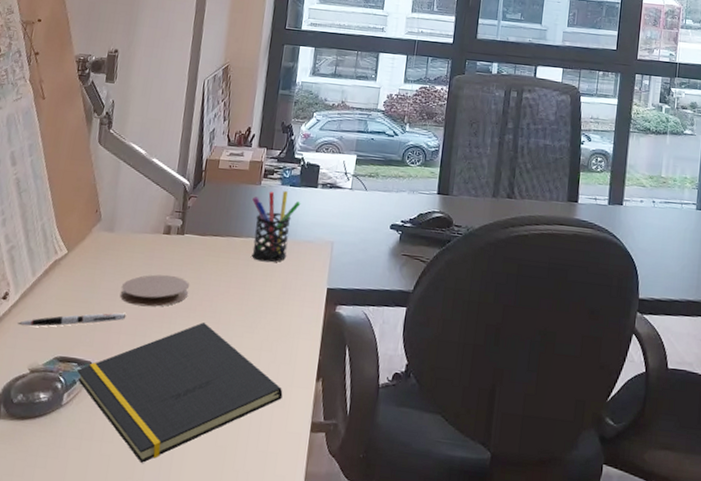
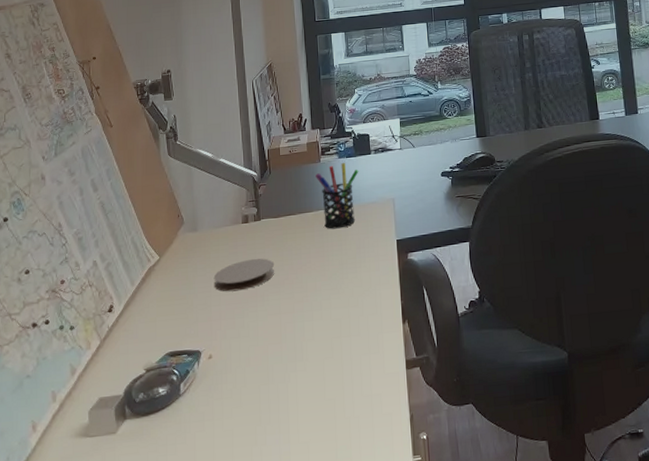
pen: present [17,313,126,327] -> none [126,301,223,332]
notepad: present [77,322,283,464] -> none [188,294,376,431]

